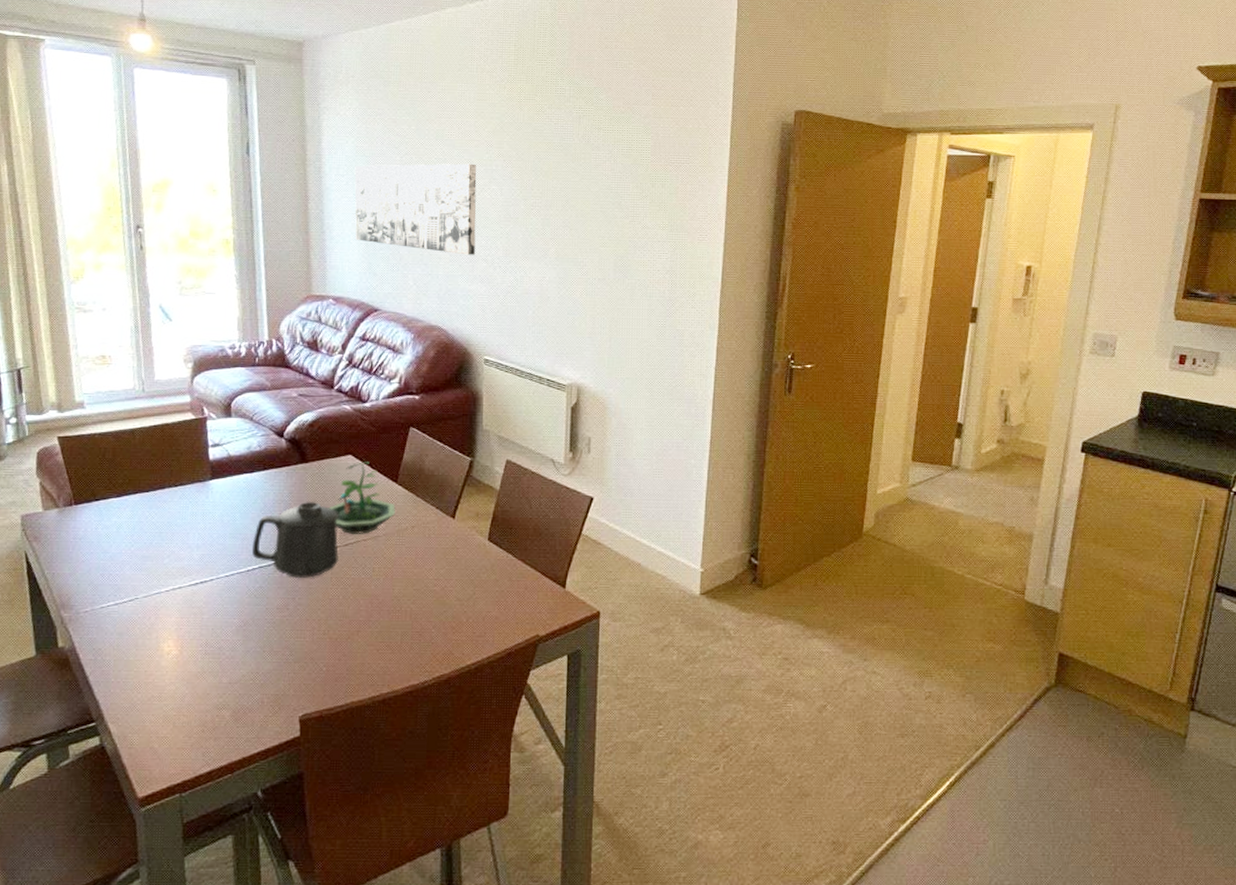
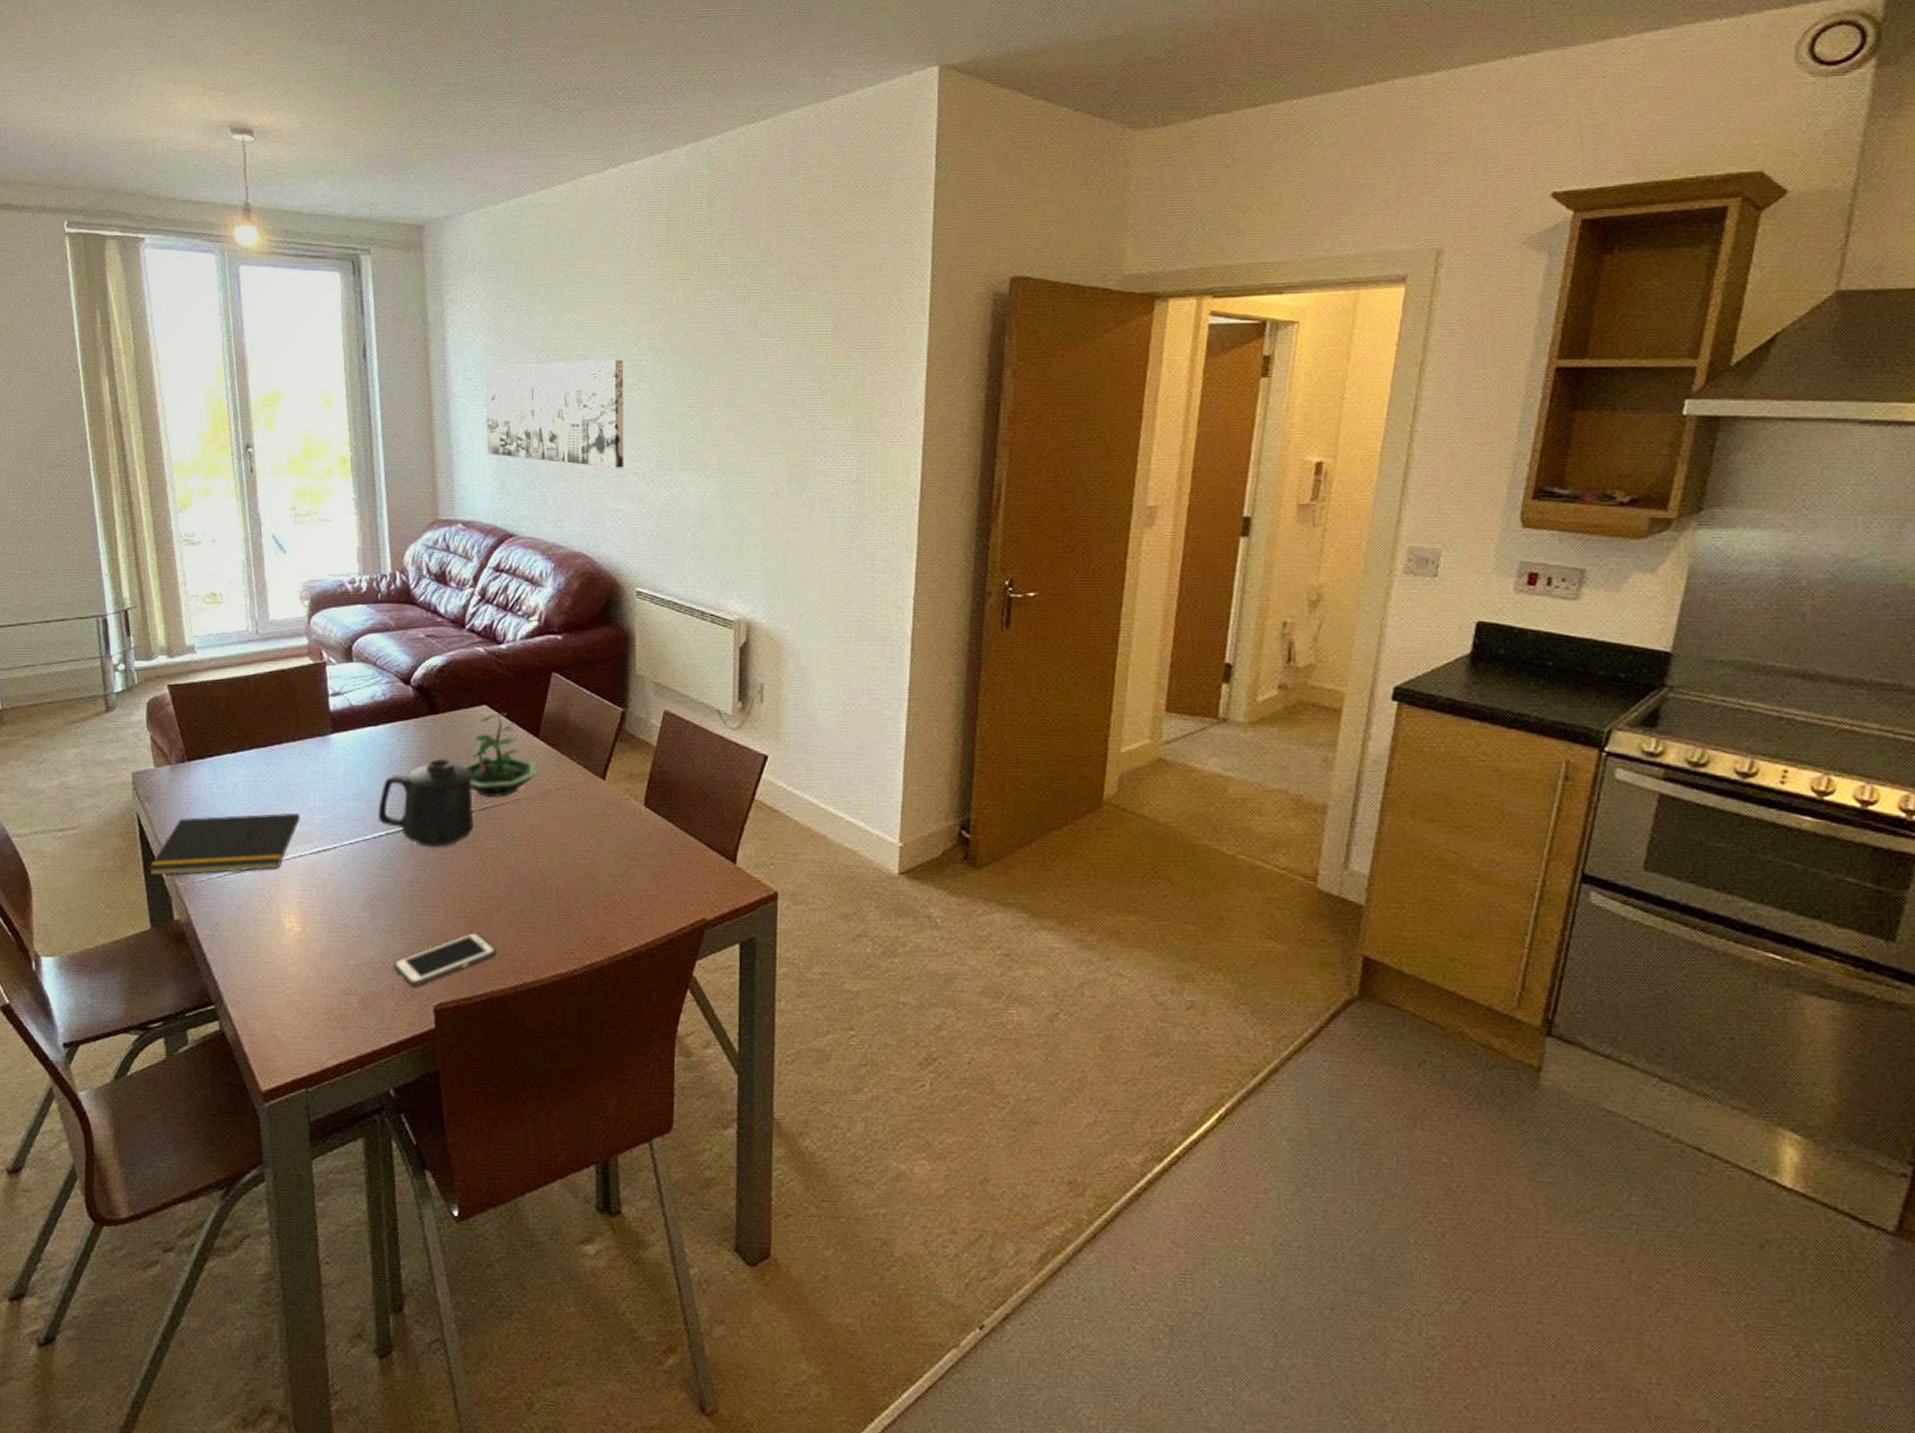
notepad: none [34,549,180,608] -> present [148,812,301,877]
cell phone: none [263,650,356,701] -> present [394,931,496,987]

